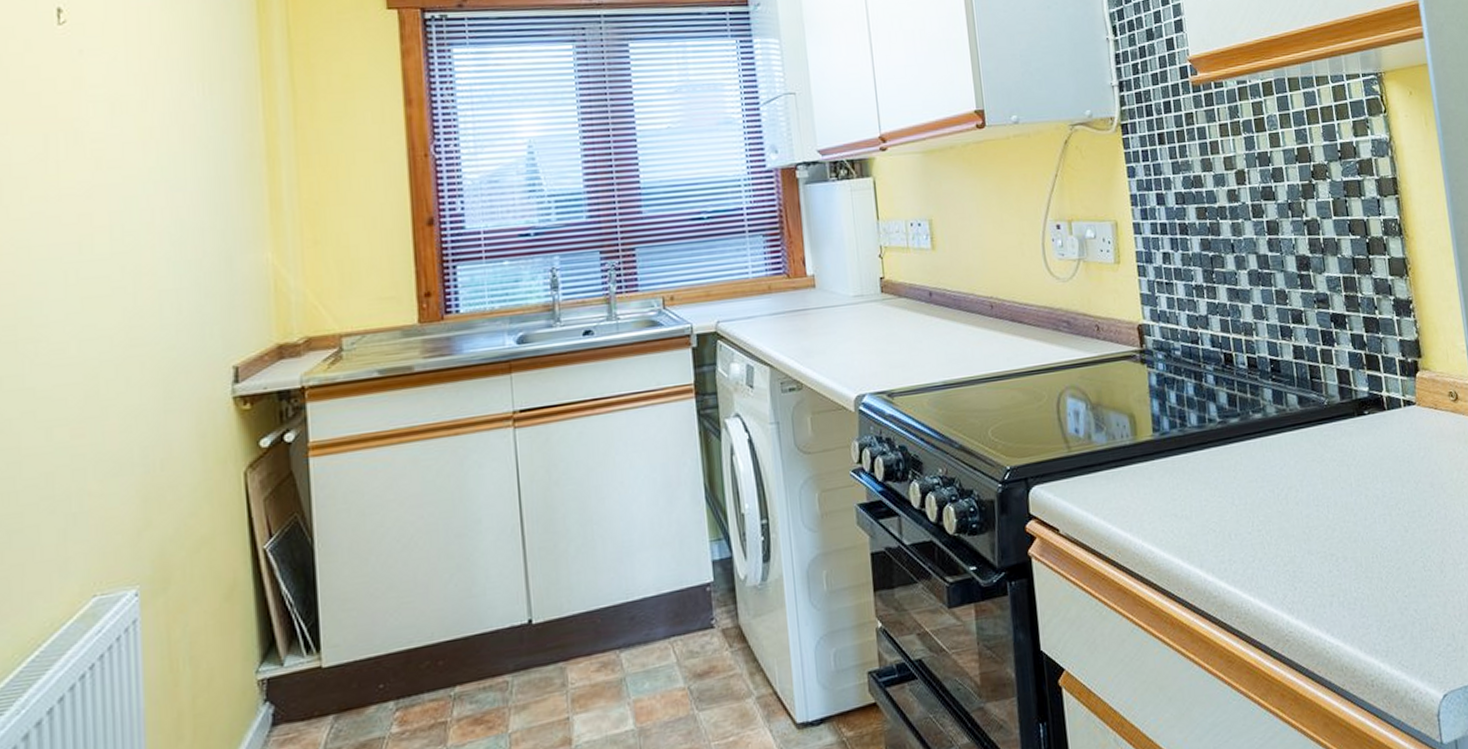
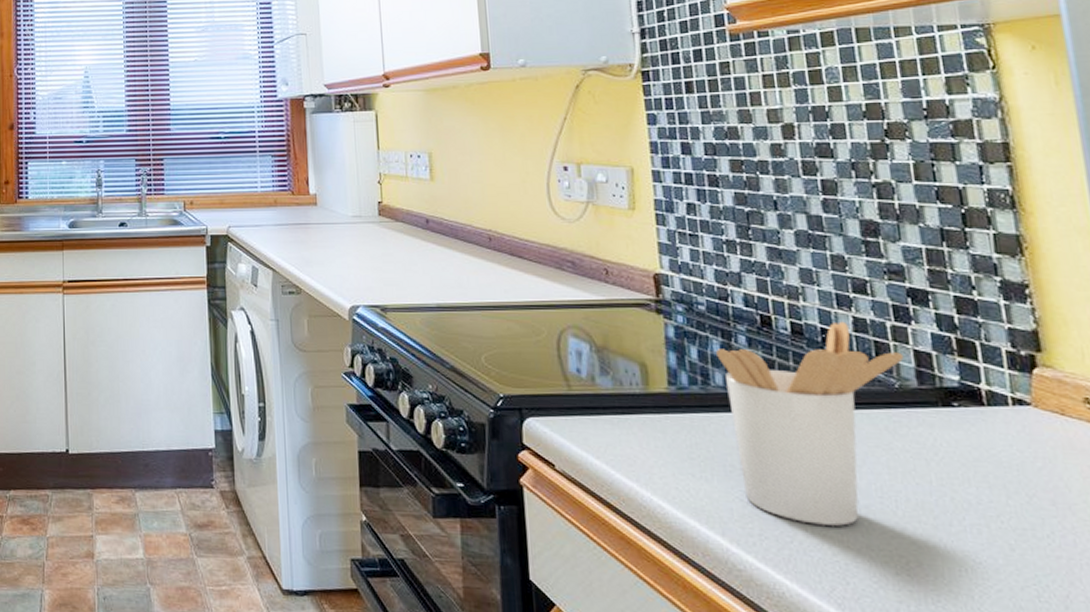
utensil holder: none [1191,350,1331,541] -> present [716,321,905,526]

